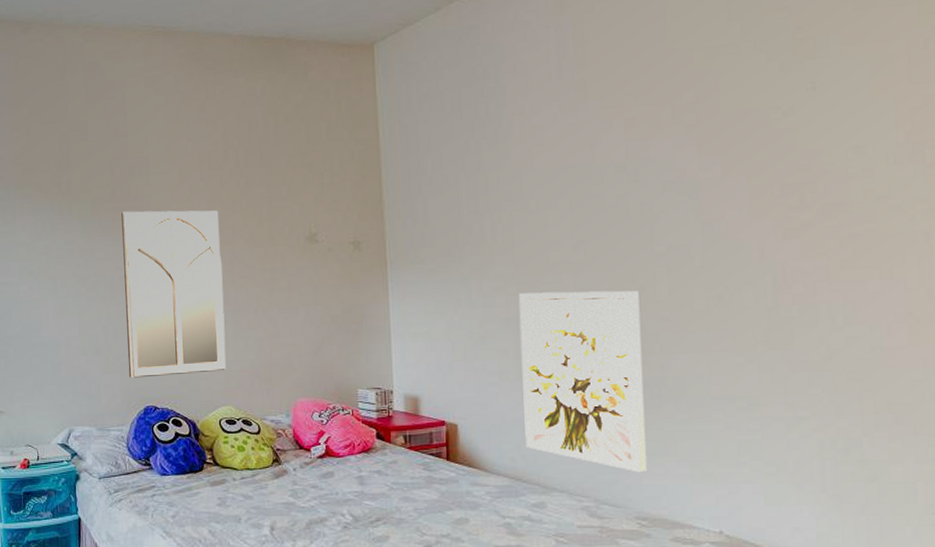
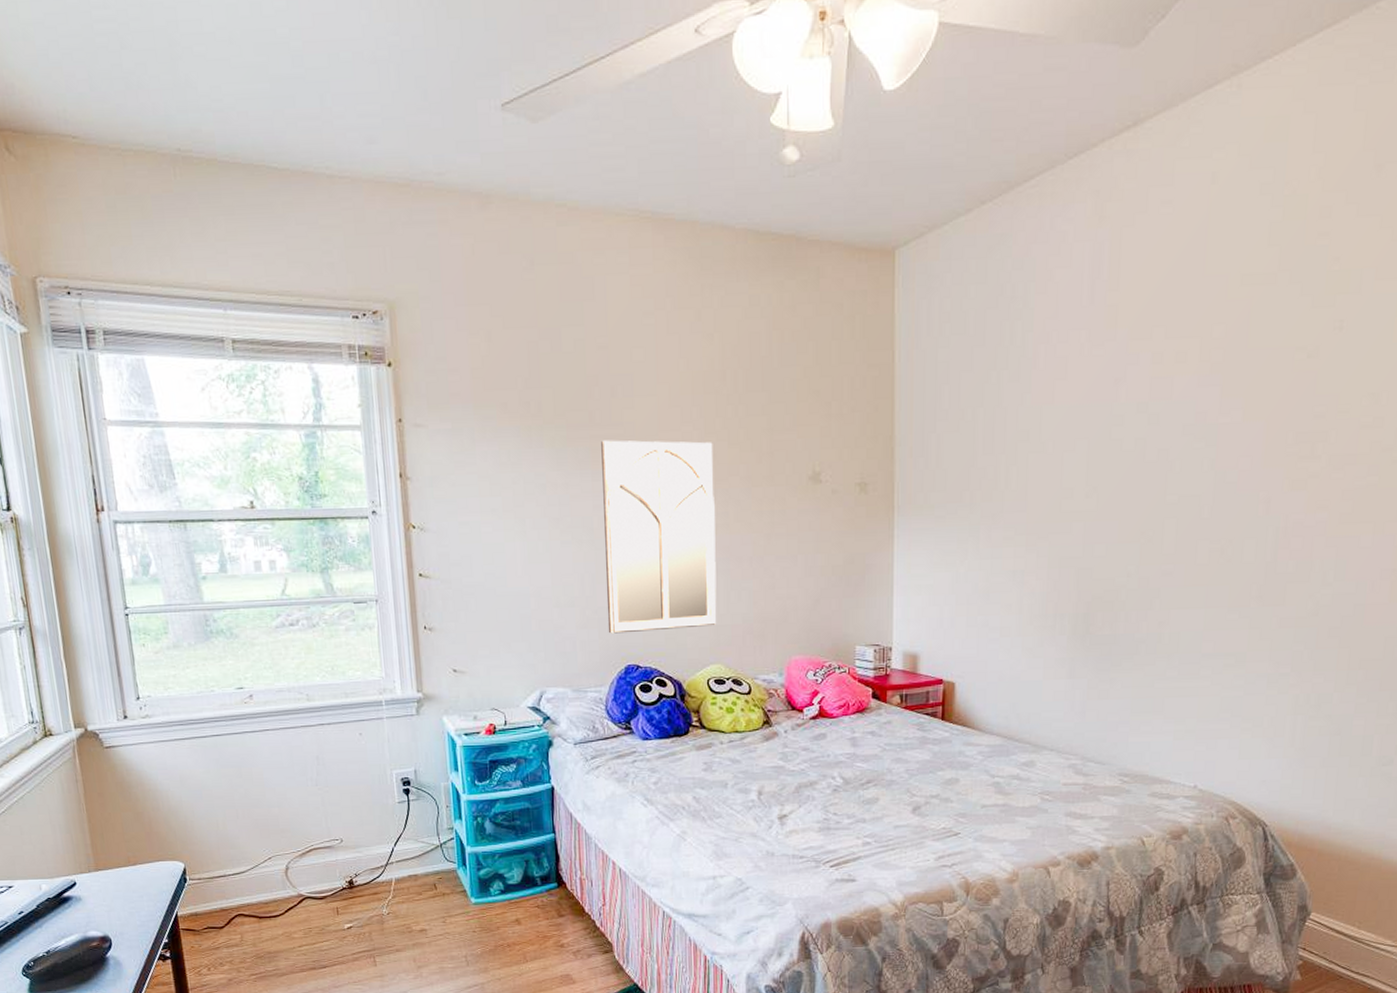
wall art: present [518,290,647,473] -> none [1021,542,1146,730]

